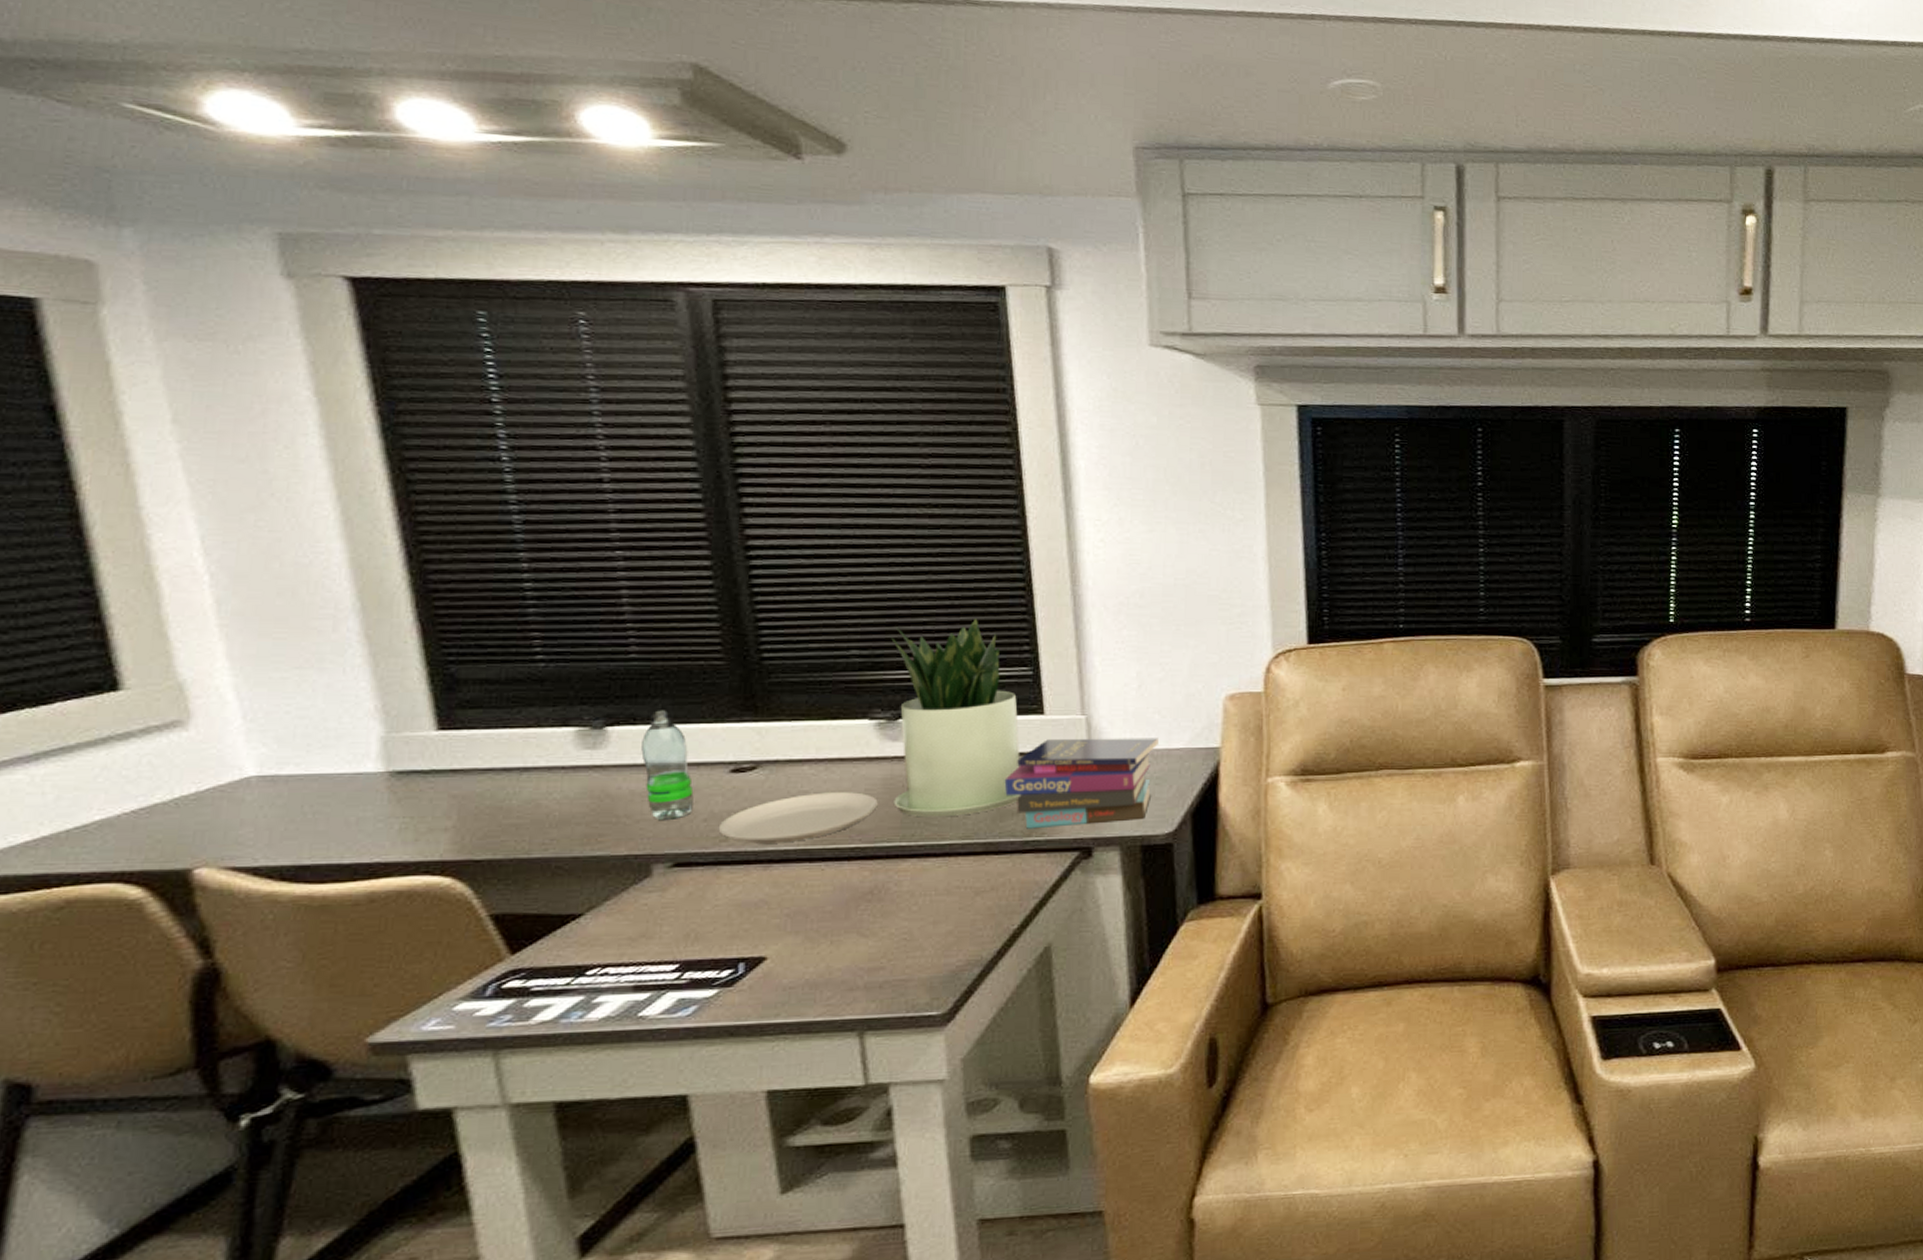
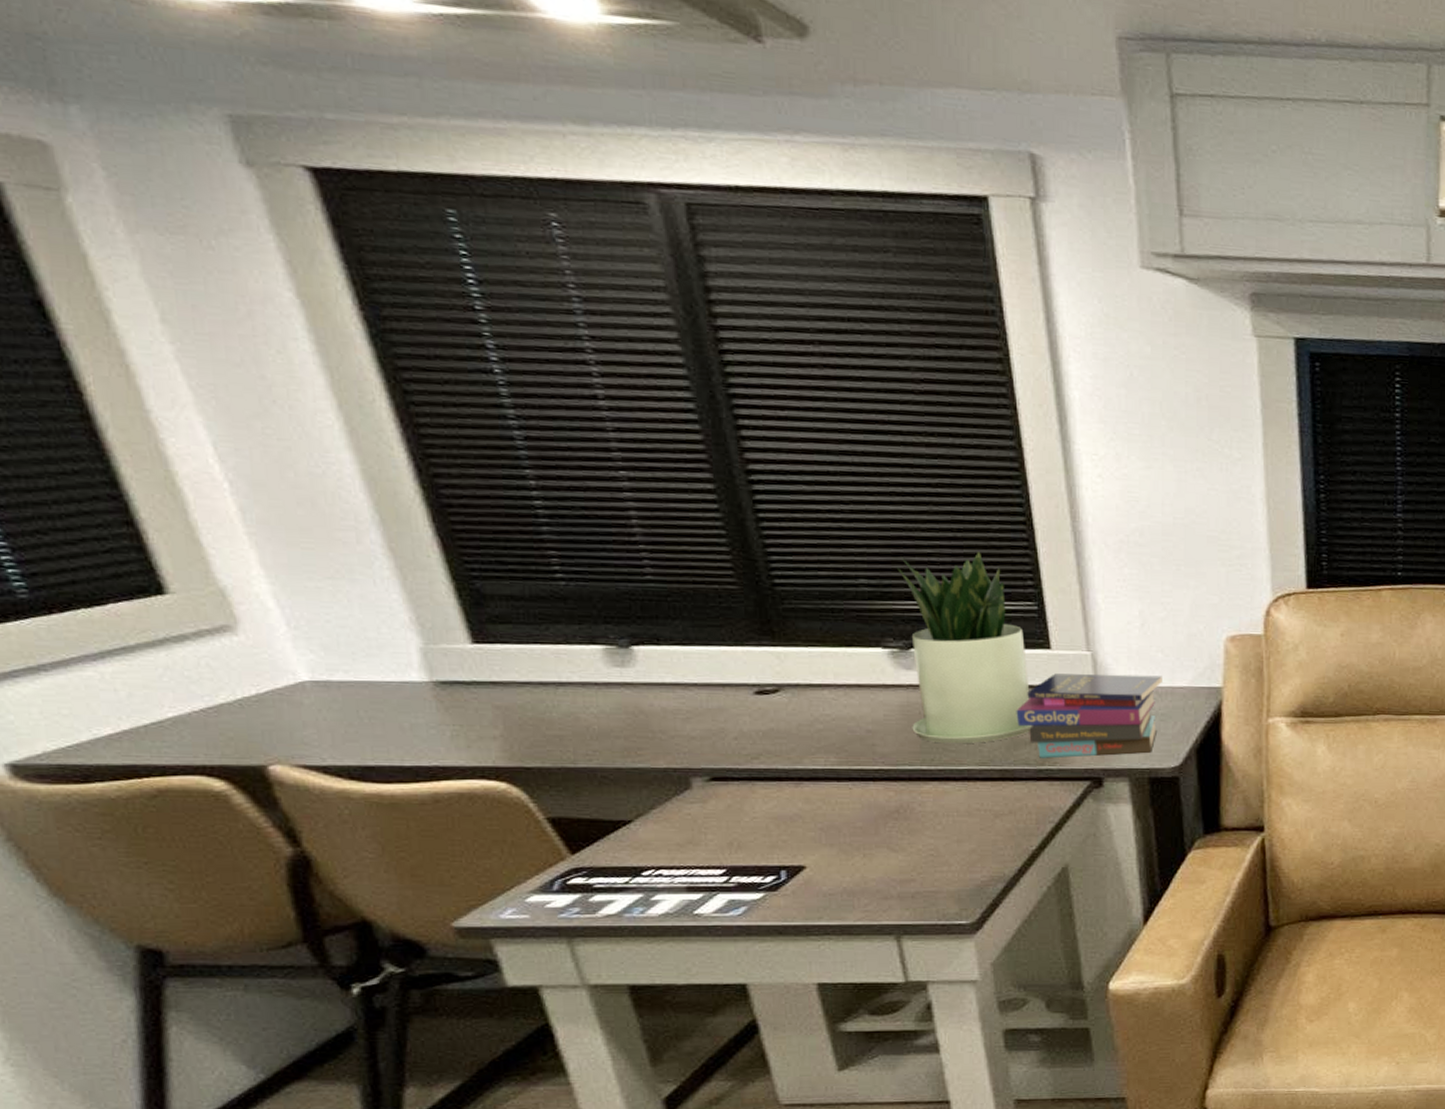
bottle: present [641,710,694,821] -> none [667,632,723,738]
plate: present [718,792,878,844] -> none [748,716,897,763]

